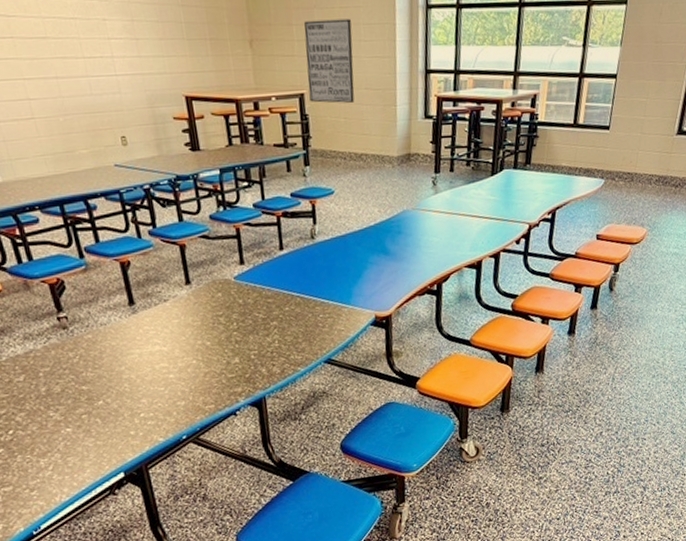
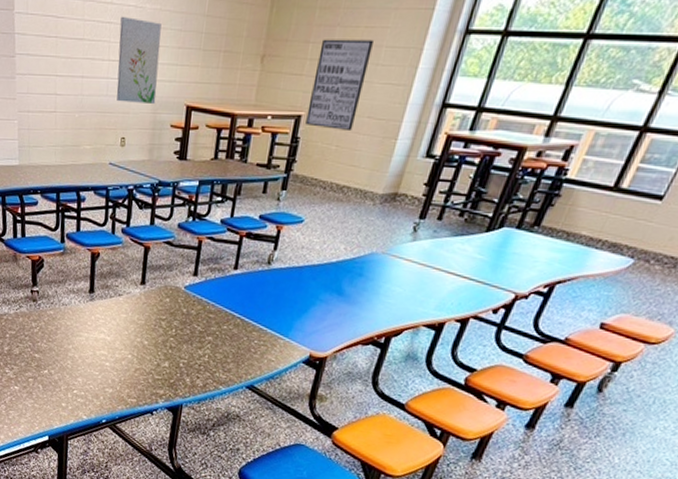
wall art: none [85,10,150,100] -> present [116,16,162,105]

